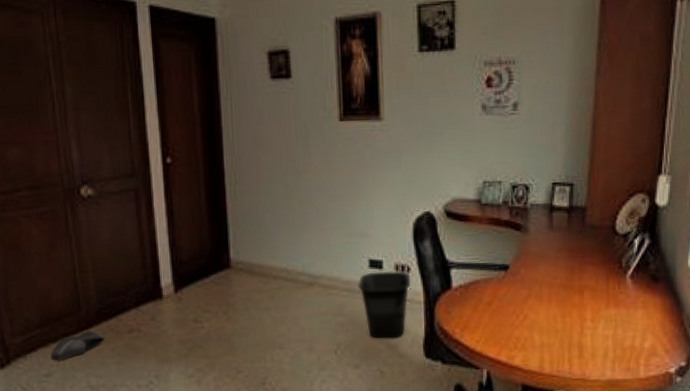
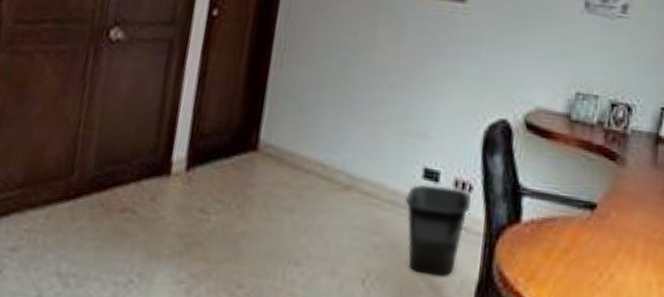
shoe: present [50,331,105,361] -> none [22,201,91,234]

